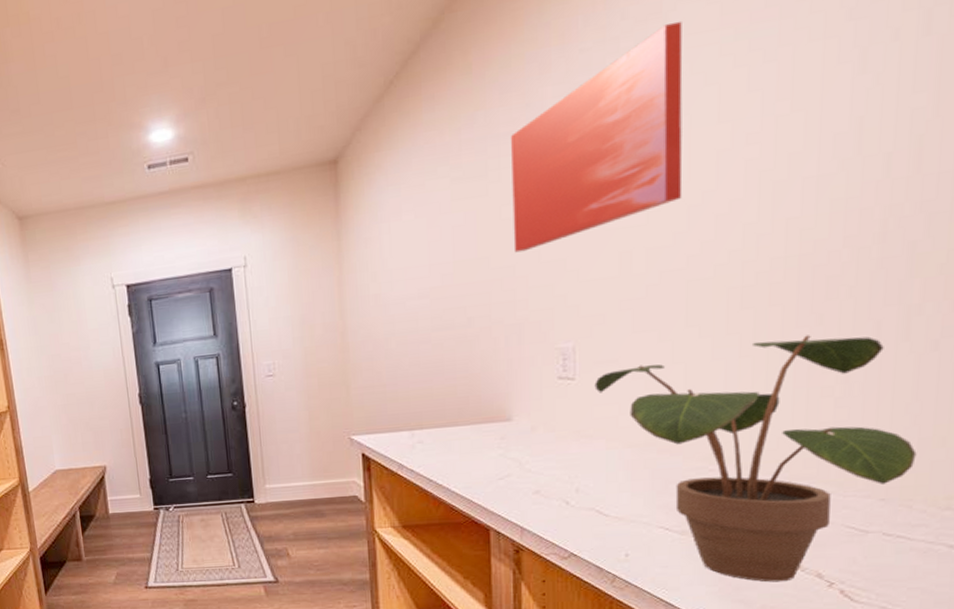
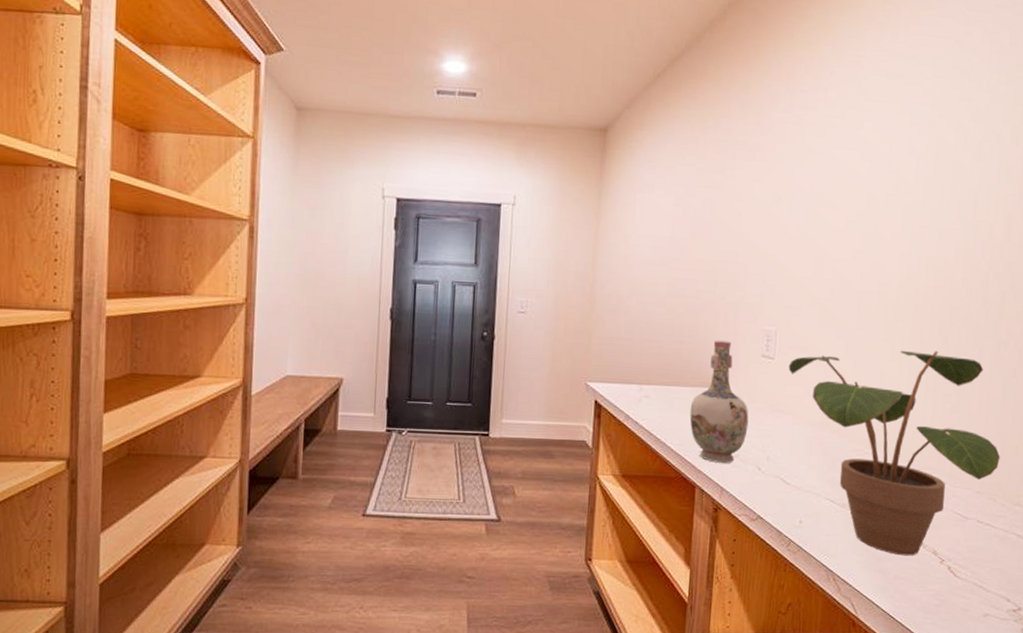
vase: none [474,367,548,502] -> present [689,340,749,463]
wall art: present [510,21,683,253] -> none [738,88,870,242]

